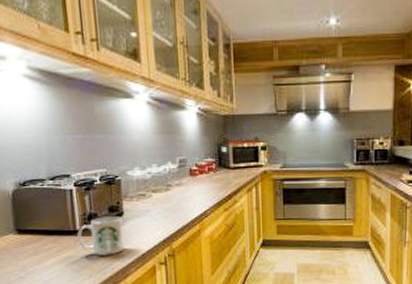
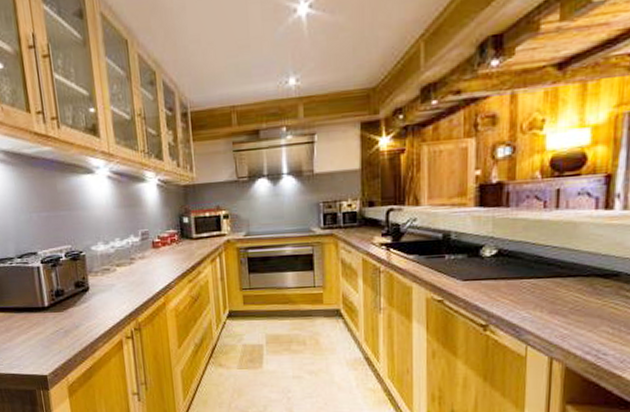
mug: present [77,216,125,257] -> none [46,292,92,332]

